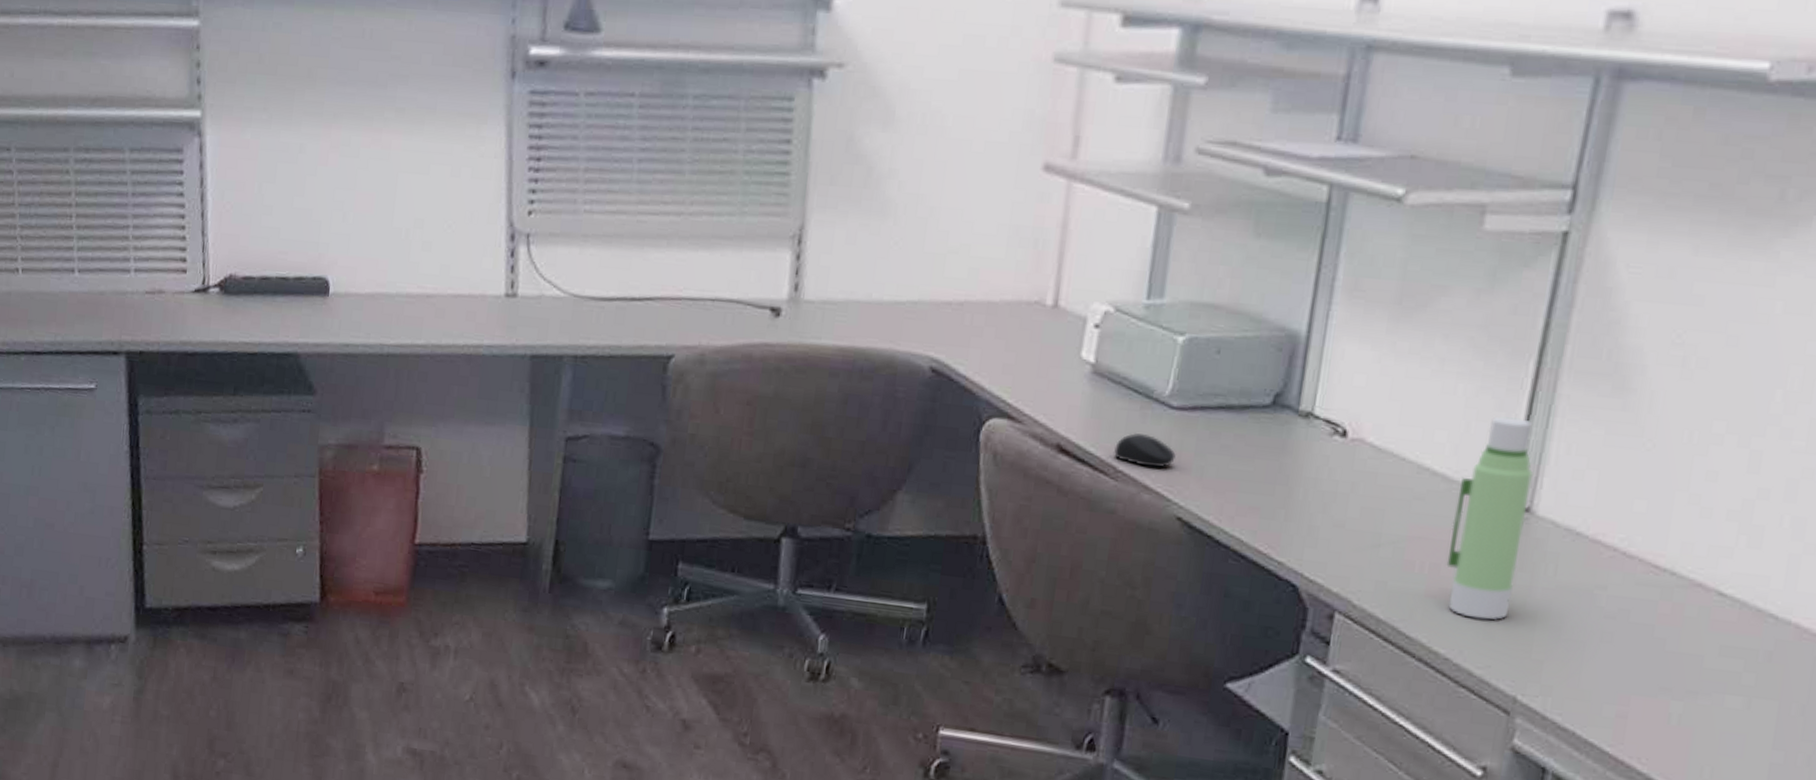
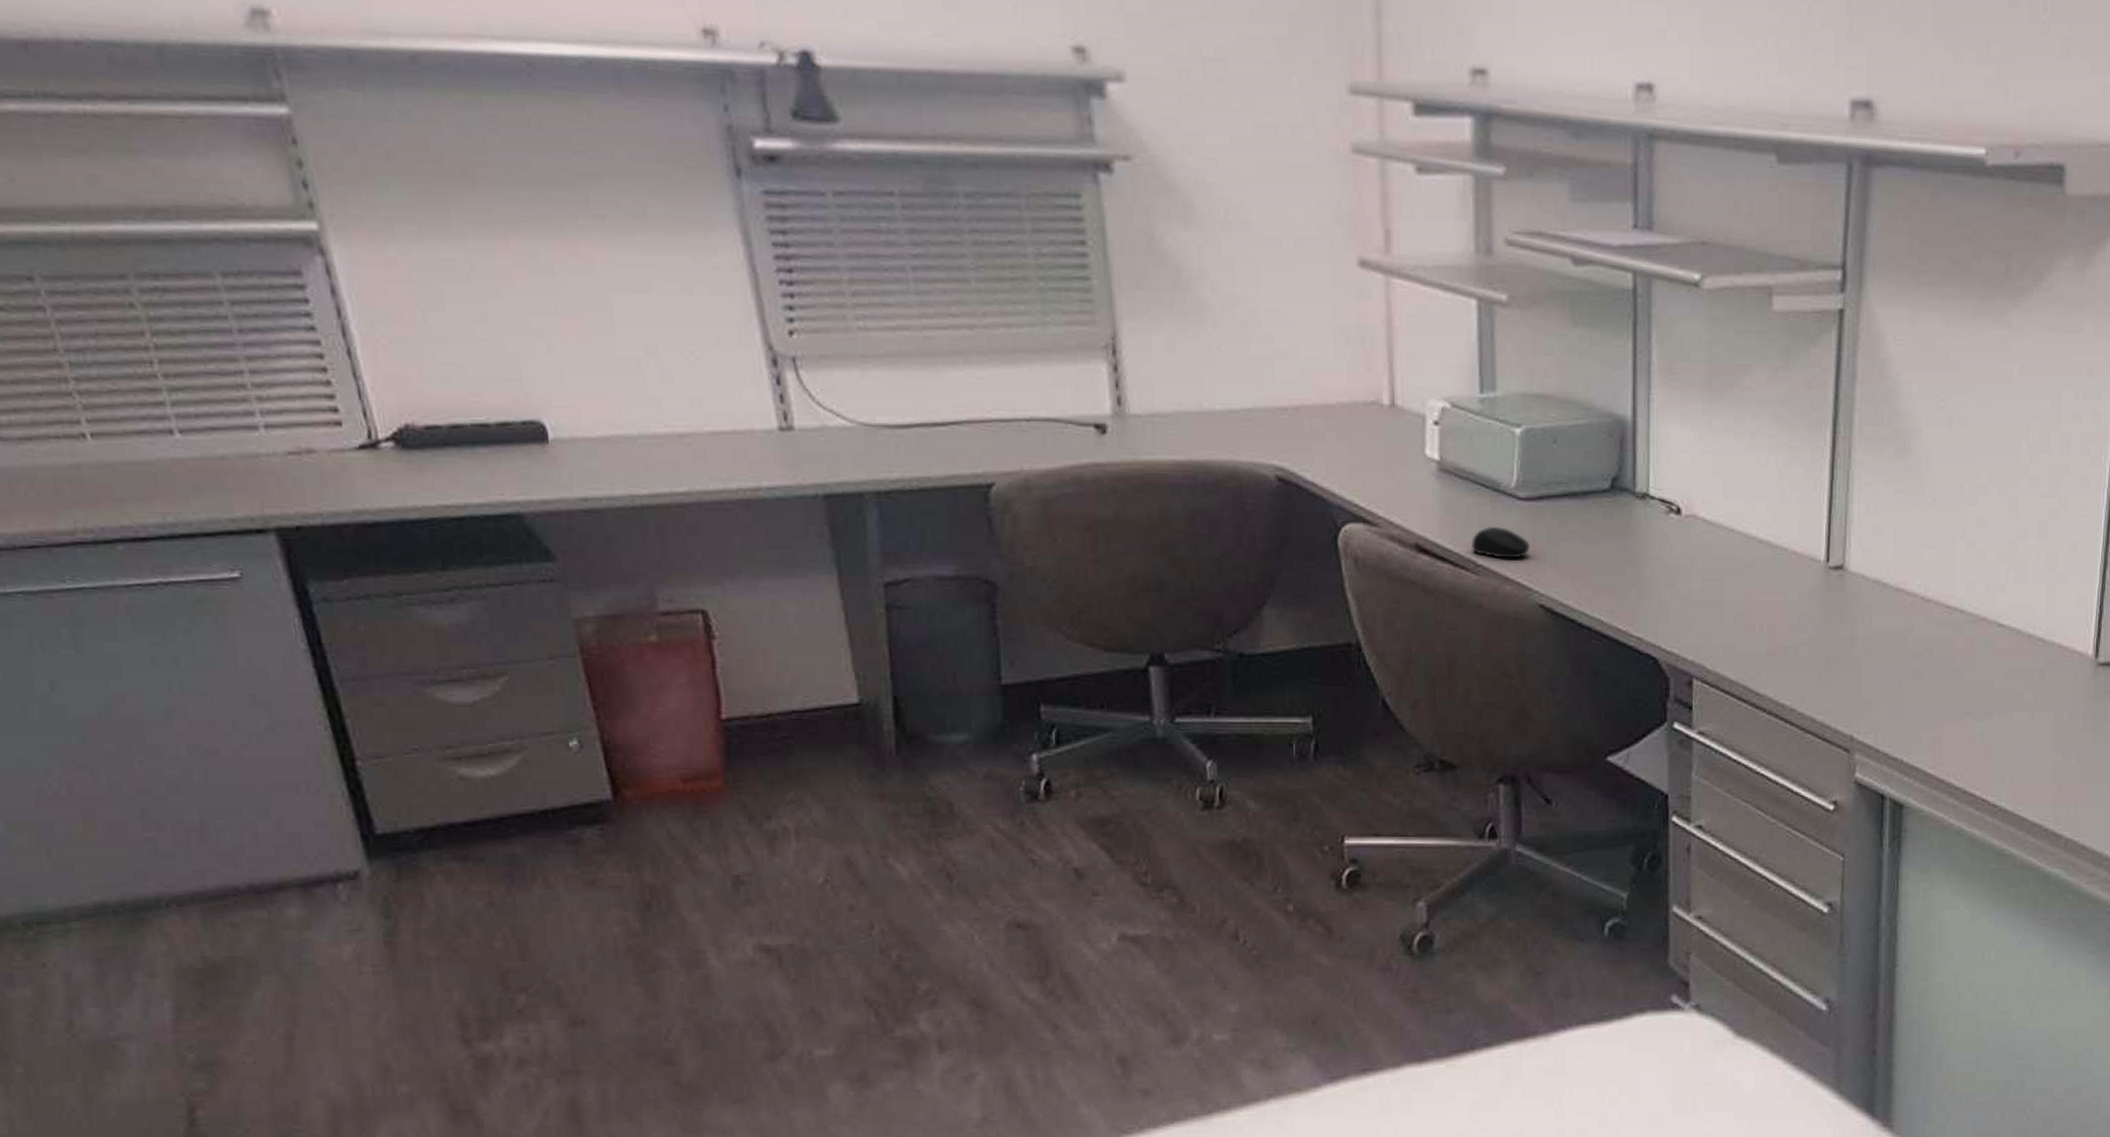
water bottle: present [1446,416,1534,620] -> none [1781,484,1843,670]

